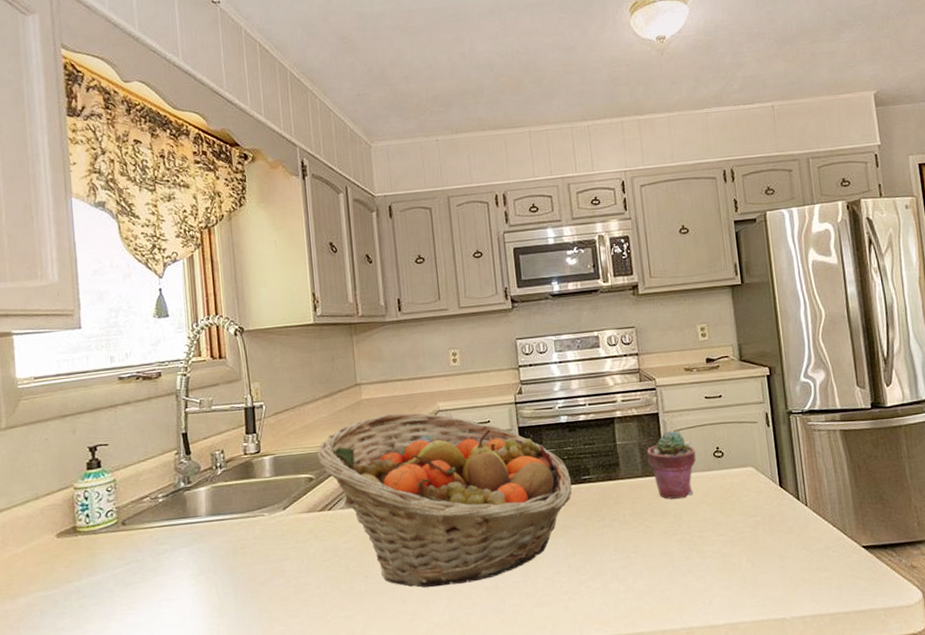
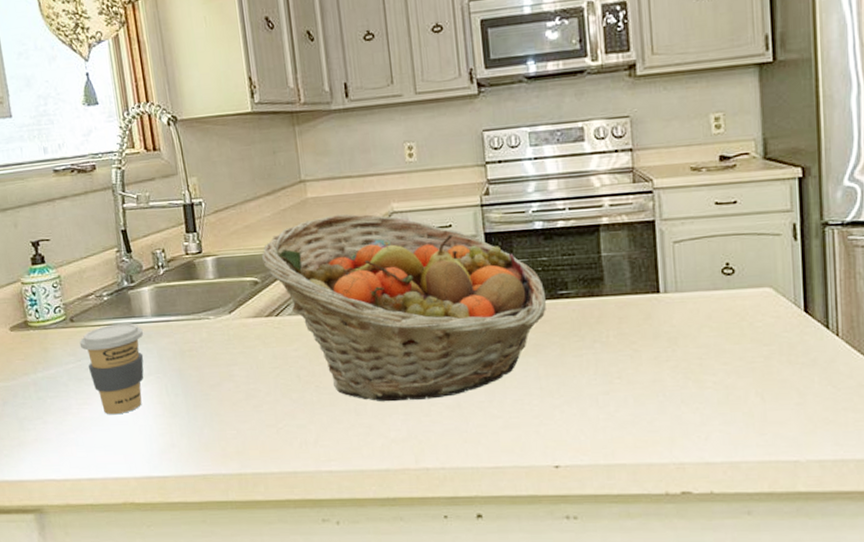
coffee cup: none [129,523,197,619] -> present [79,323,144,415]
potted succulent: present [647,430,696,499] -> none [638,241,700,321]

